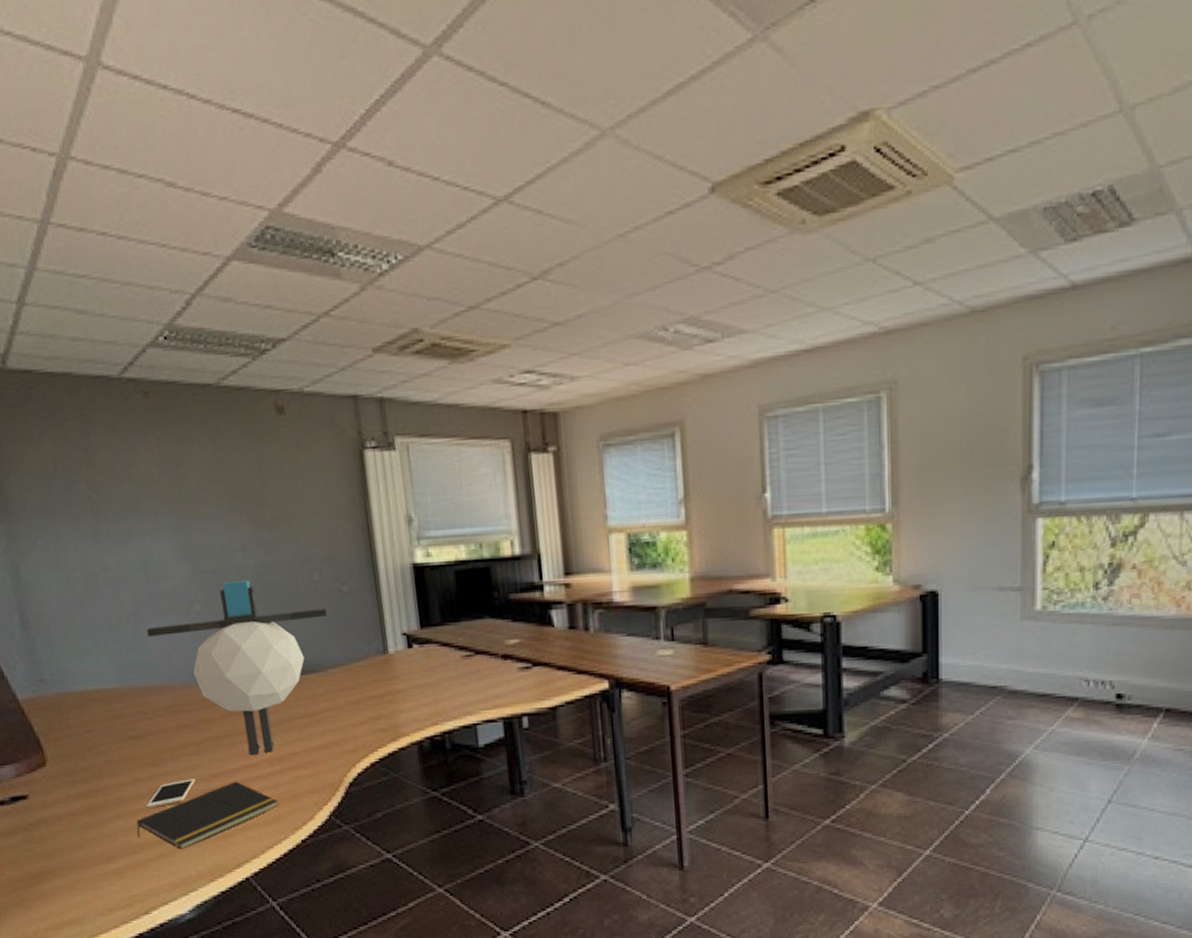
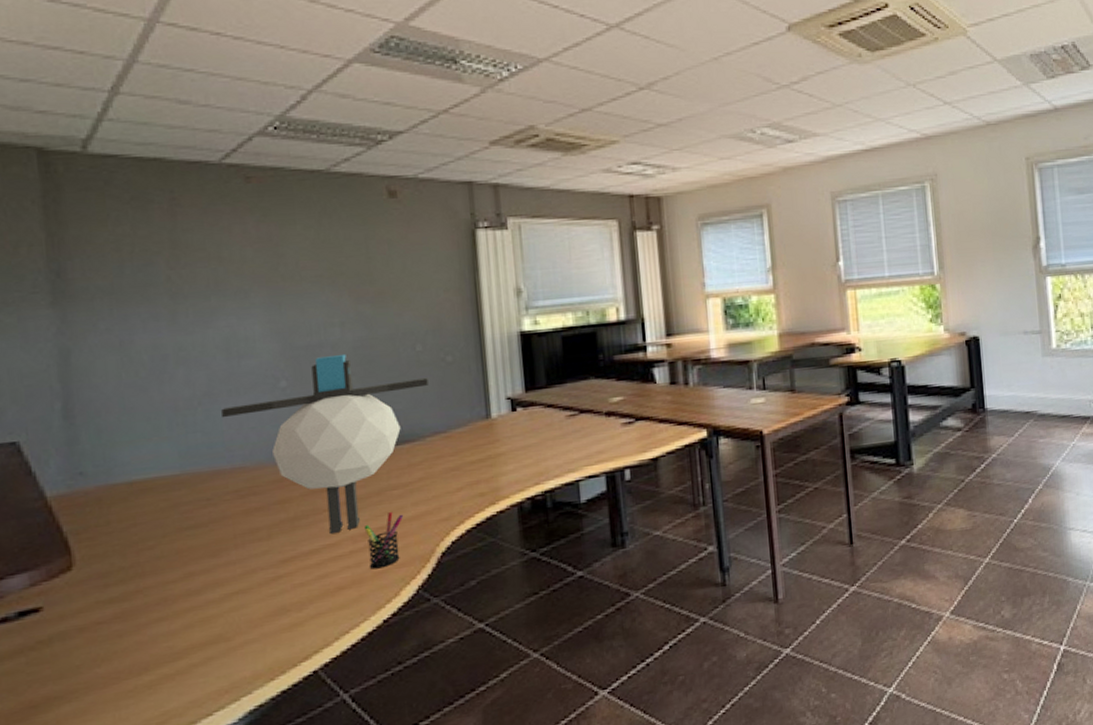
notepad: present [136,781,278,849] -> none [182,563,359,648]
cell phone: present [145,779,195,809] -> none [197,566,262,606]
pen holder: none [278,738,313,792] -> present [363,511,404,570]

